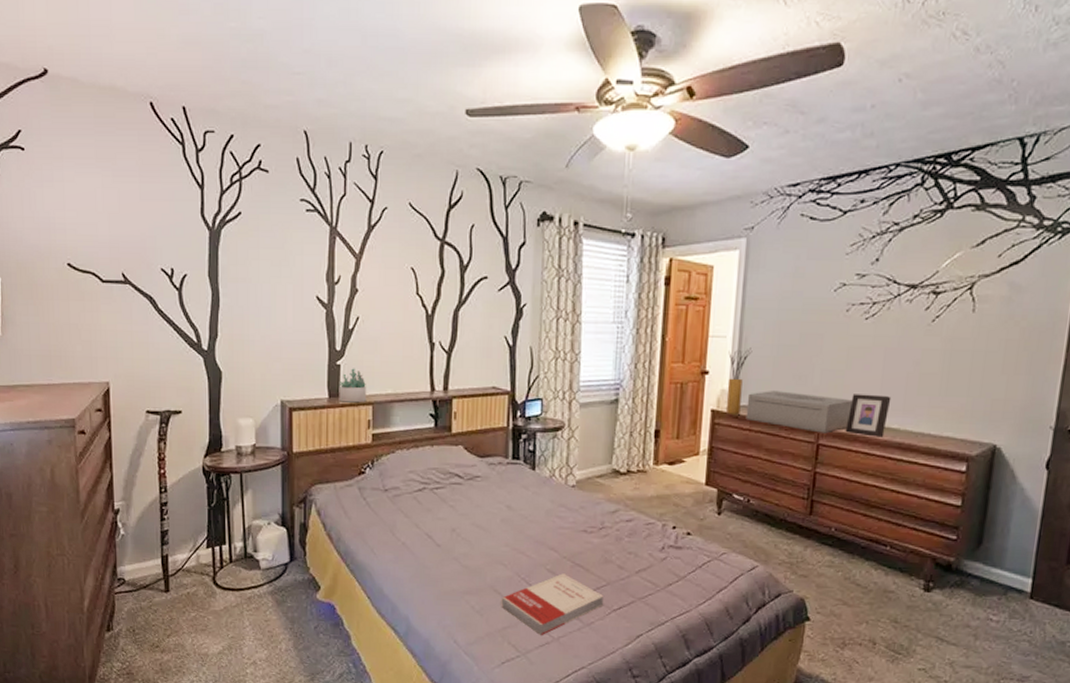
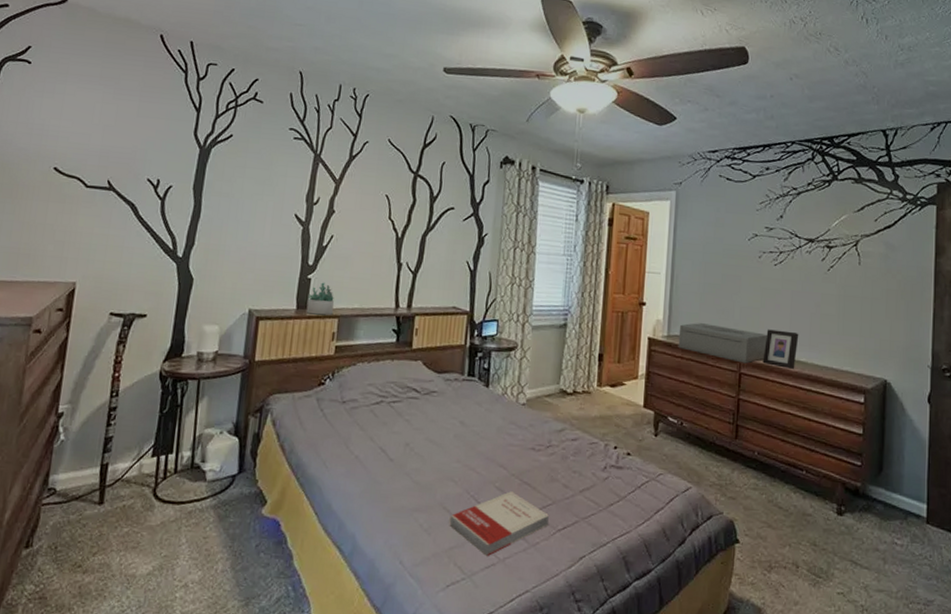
vase: present [727,348,753,416] -> none [661,284,683,344]

